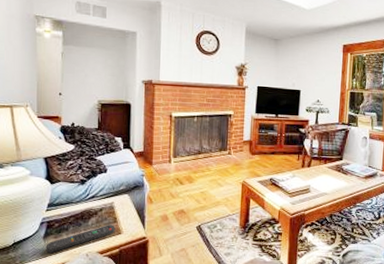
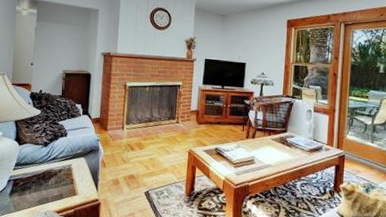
remote control: present [45,225,115,254] -> none [10,185,72,210]

